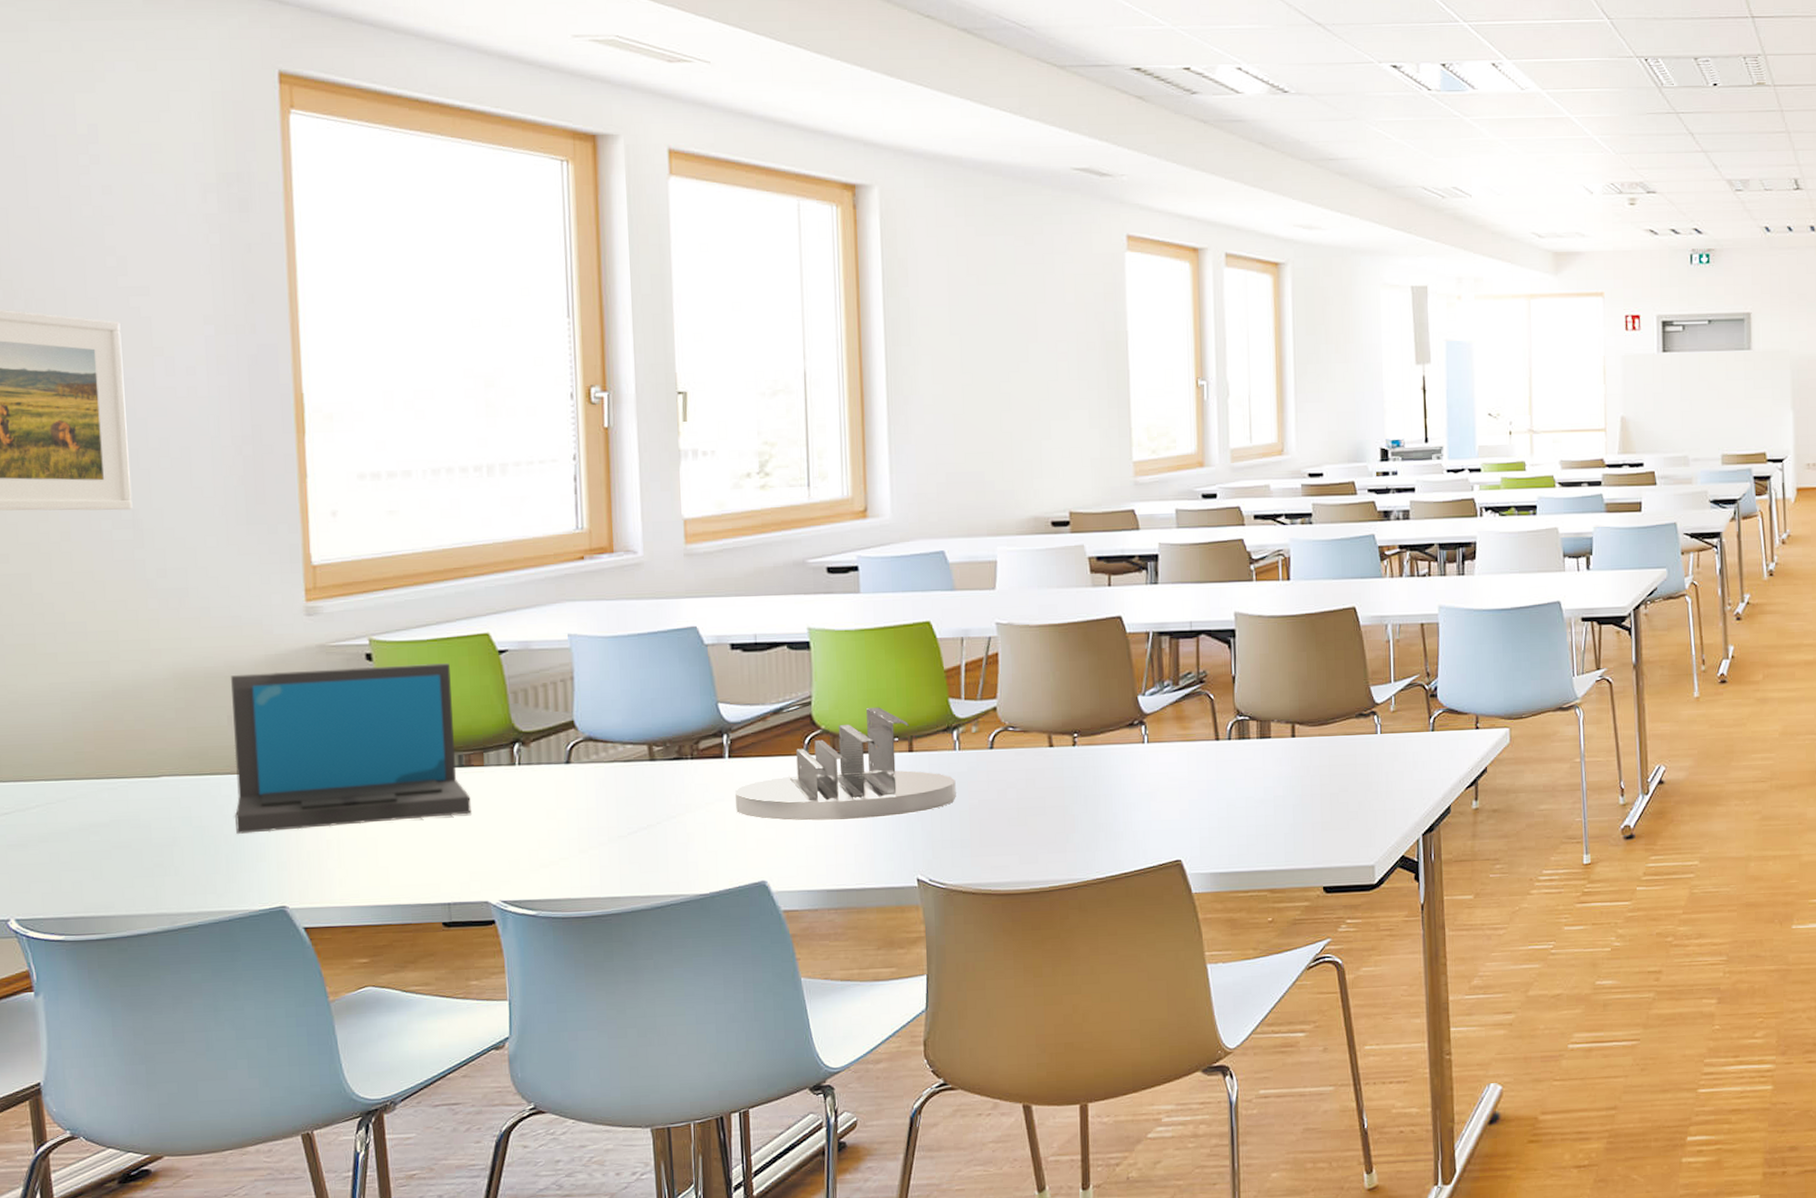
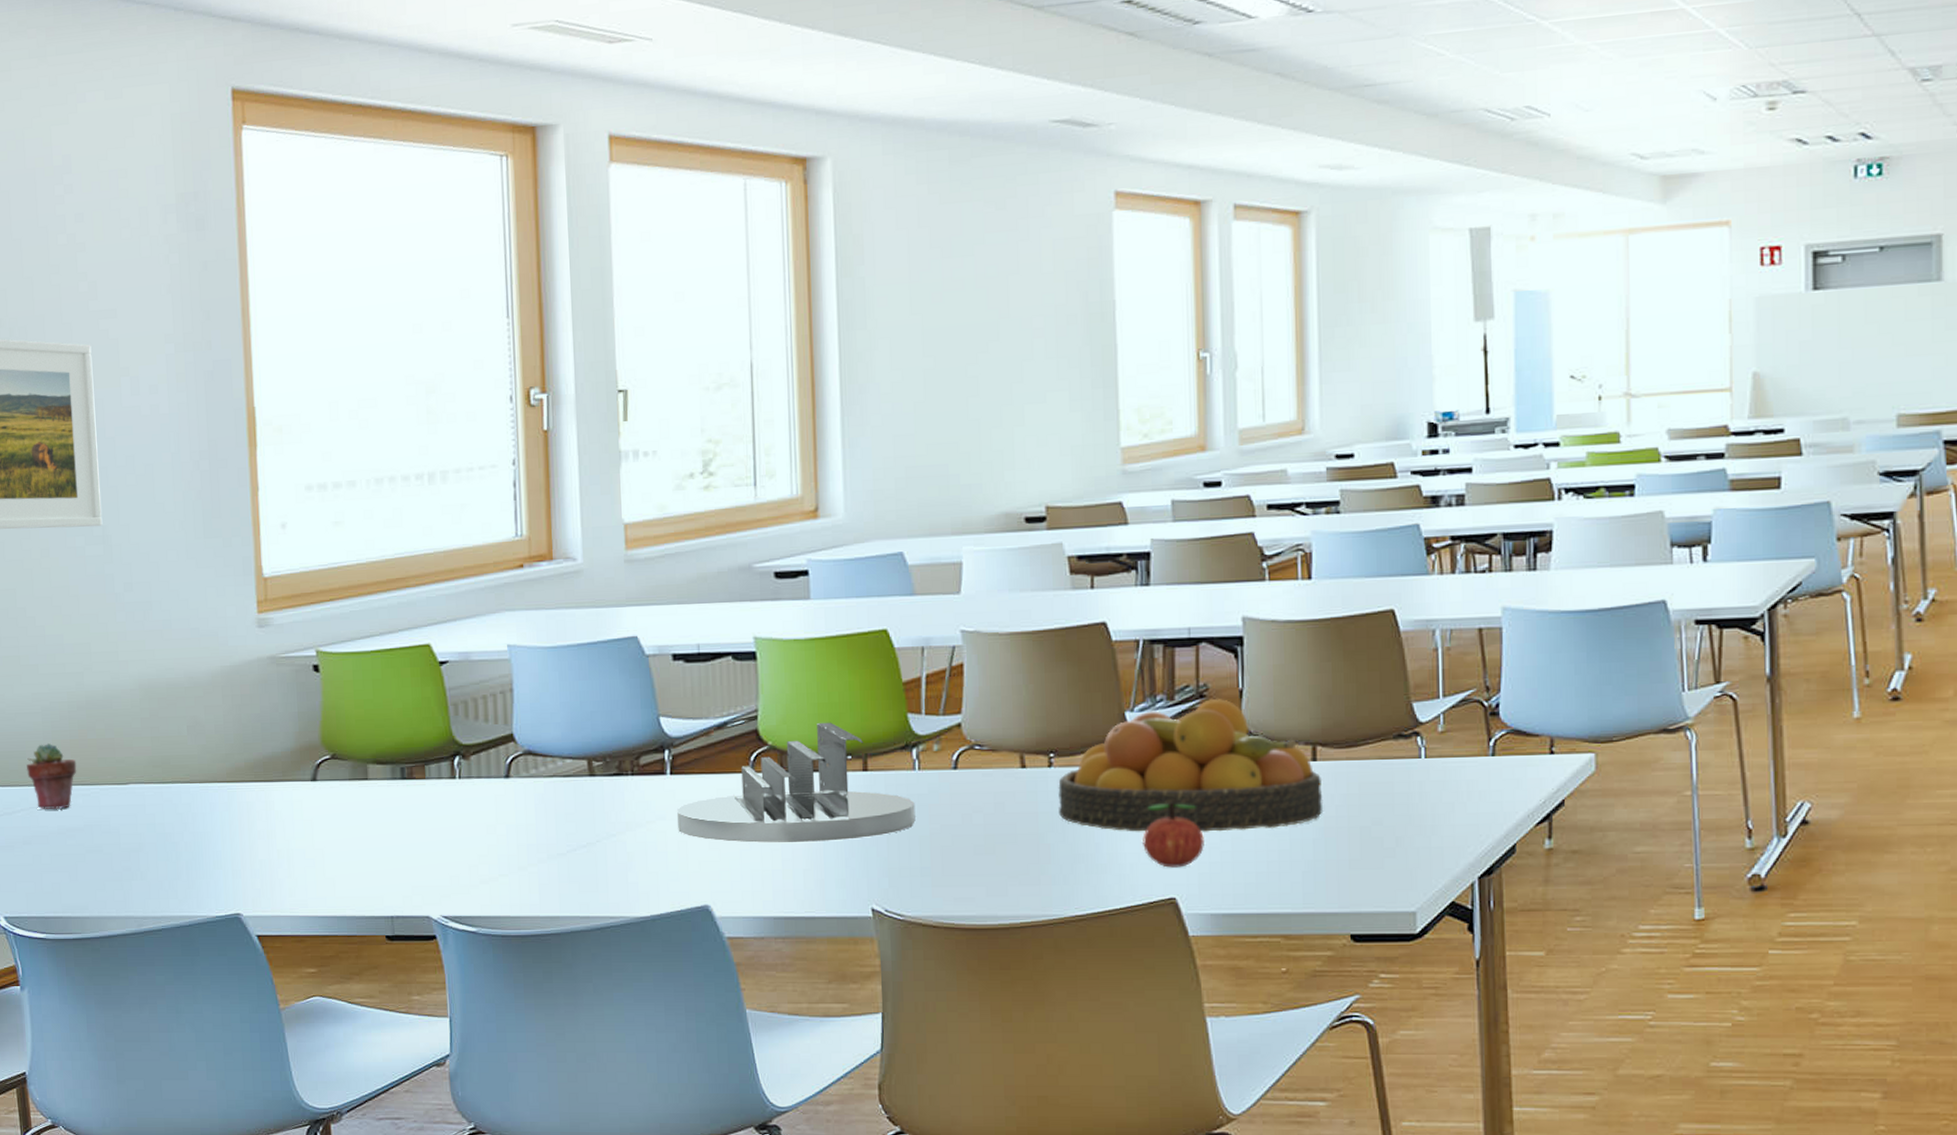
potted succulent: none [43,734,102,805] -> present [27,742,77,809]
laptop: present [231,663,471,834] -> none [190,674,413,841]
fruit bowl: none [1081,684,1301,803] -> present [1058,699,1324,832]
apple: none [1153,775,1204,833] -> present [1143,802,1204,868]

